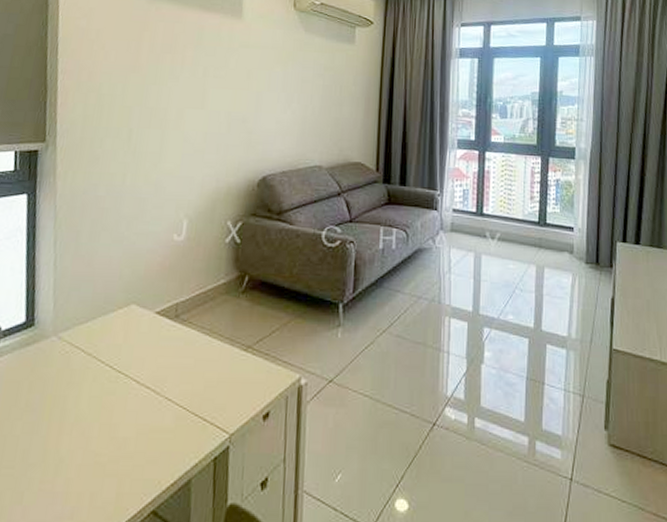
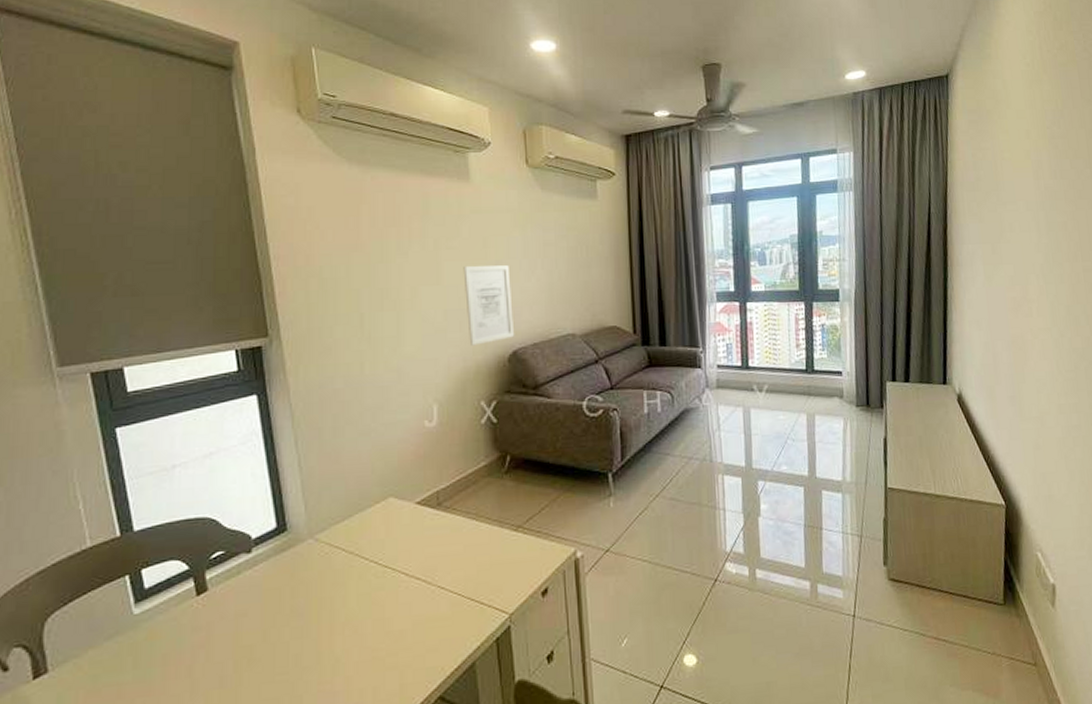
wall art: none [224,94,268,168] -> present [463,265,515,346]

